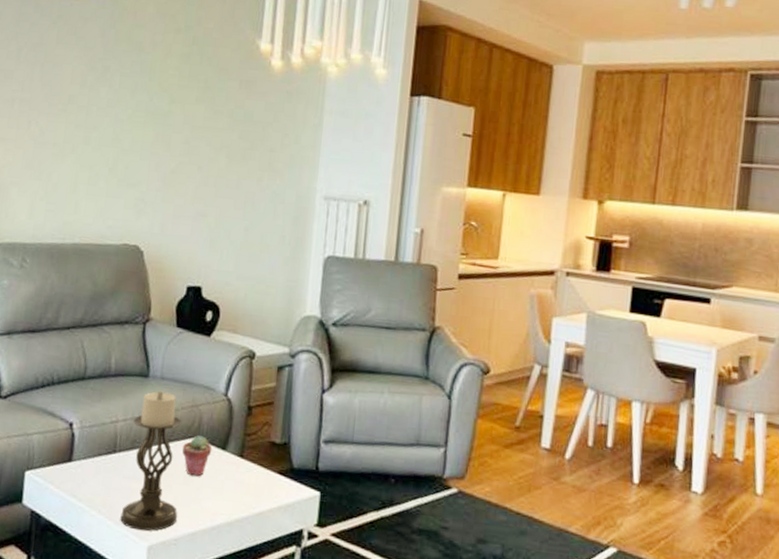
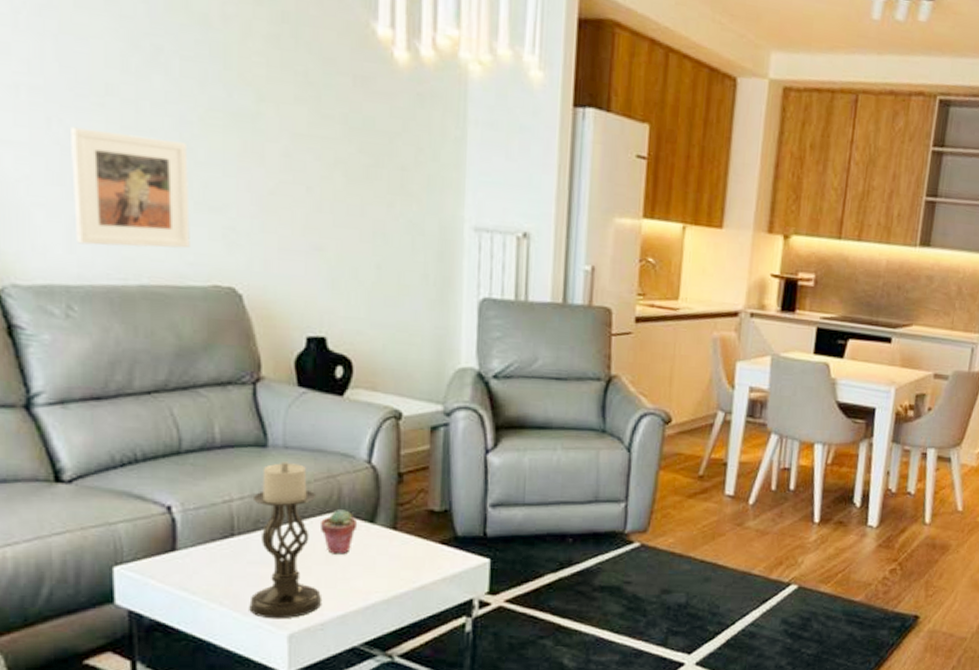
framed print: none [35,127,117,215] -> present [71,126,190,249]

